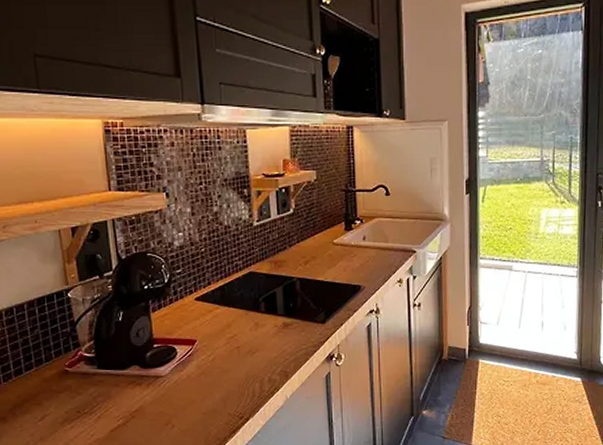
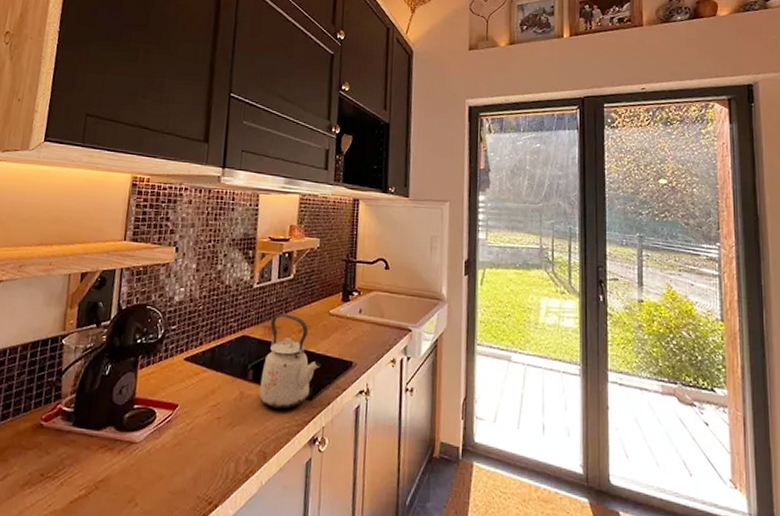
kettle: none [273,248,330,333] -> present [259,313,321,409]

